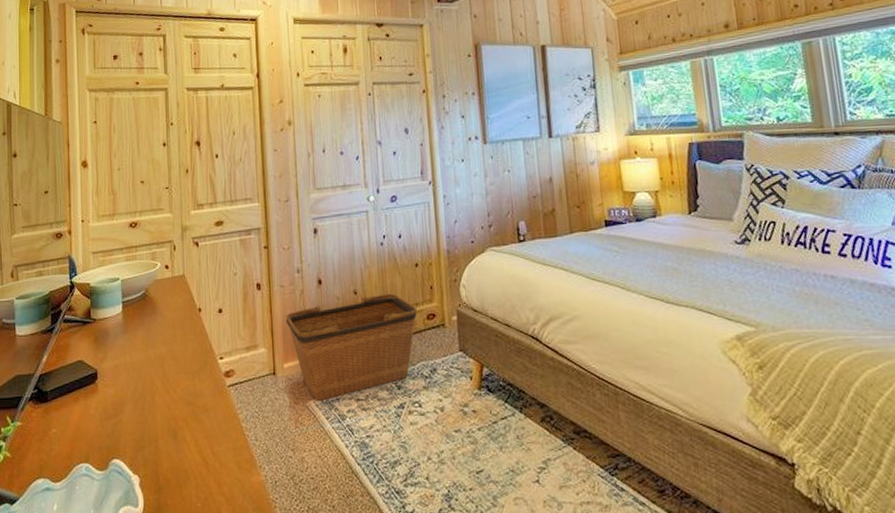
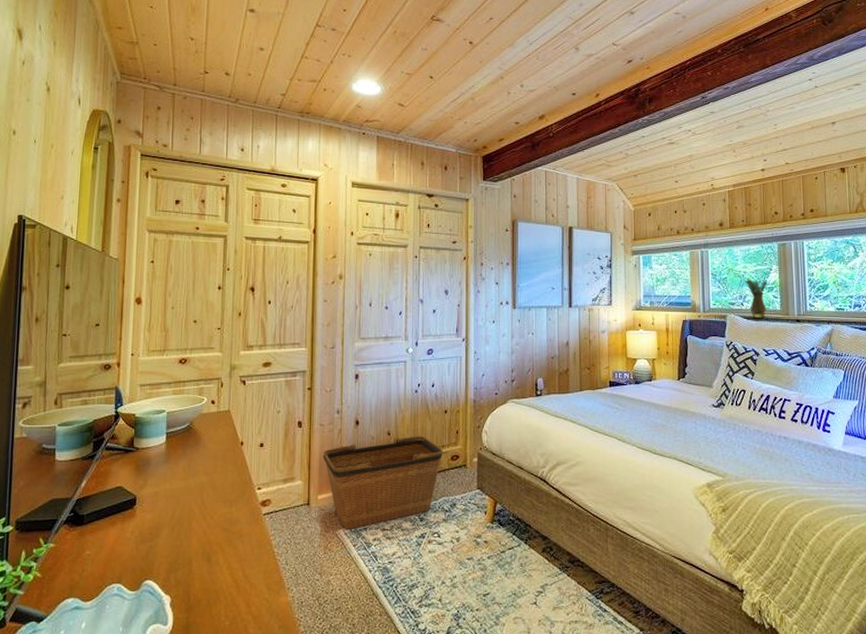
vase: none [762,85,795,134] -> present [745,277,768,318]

